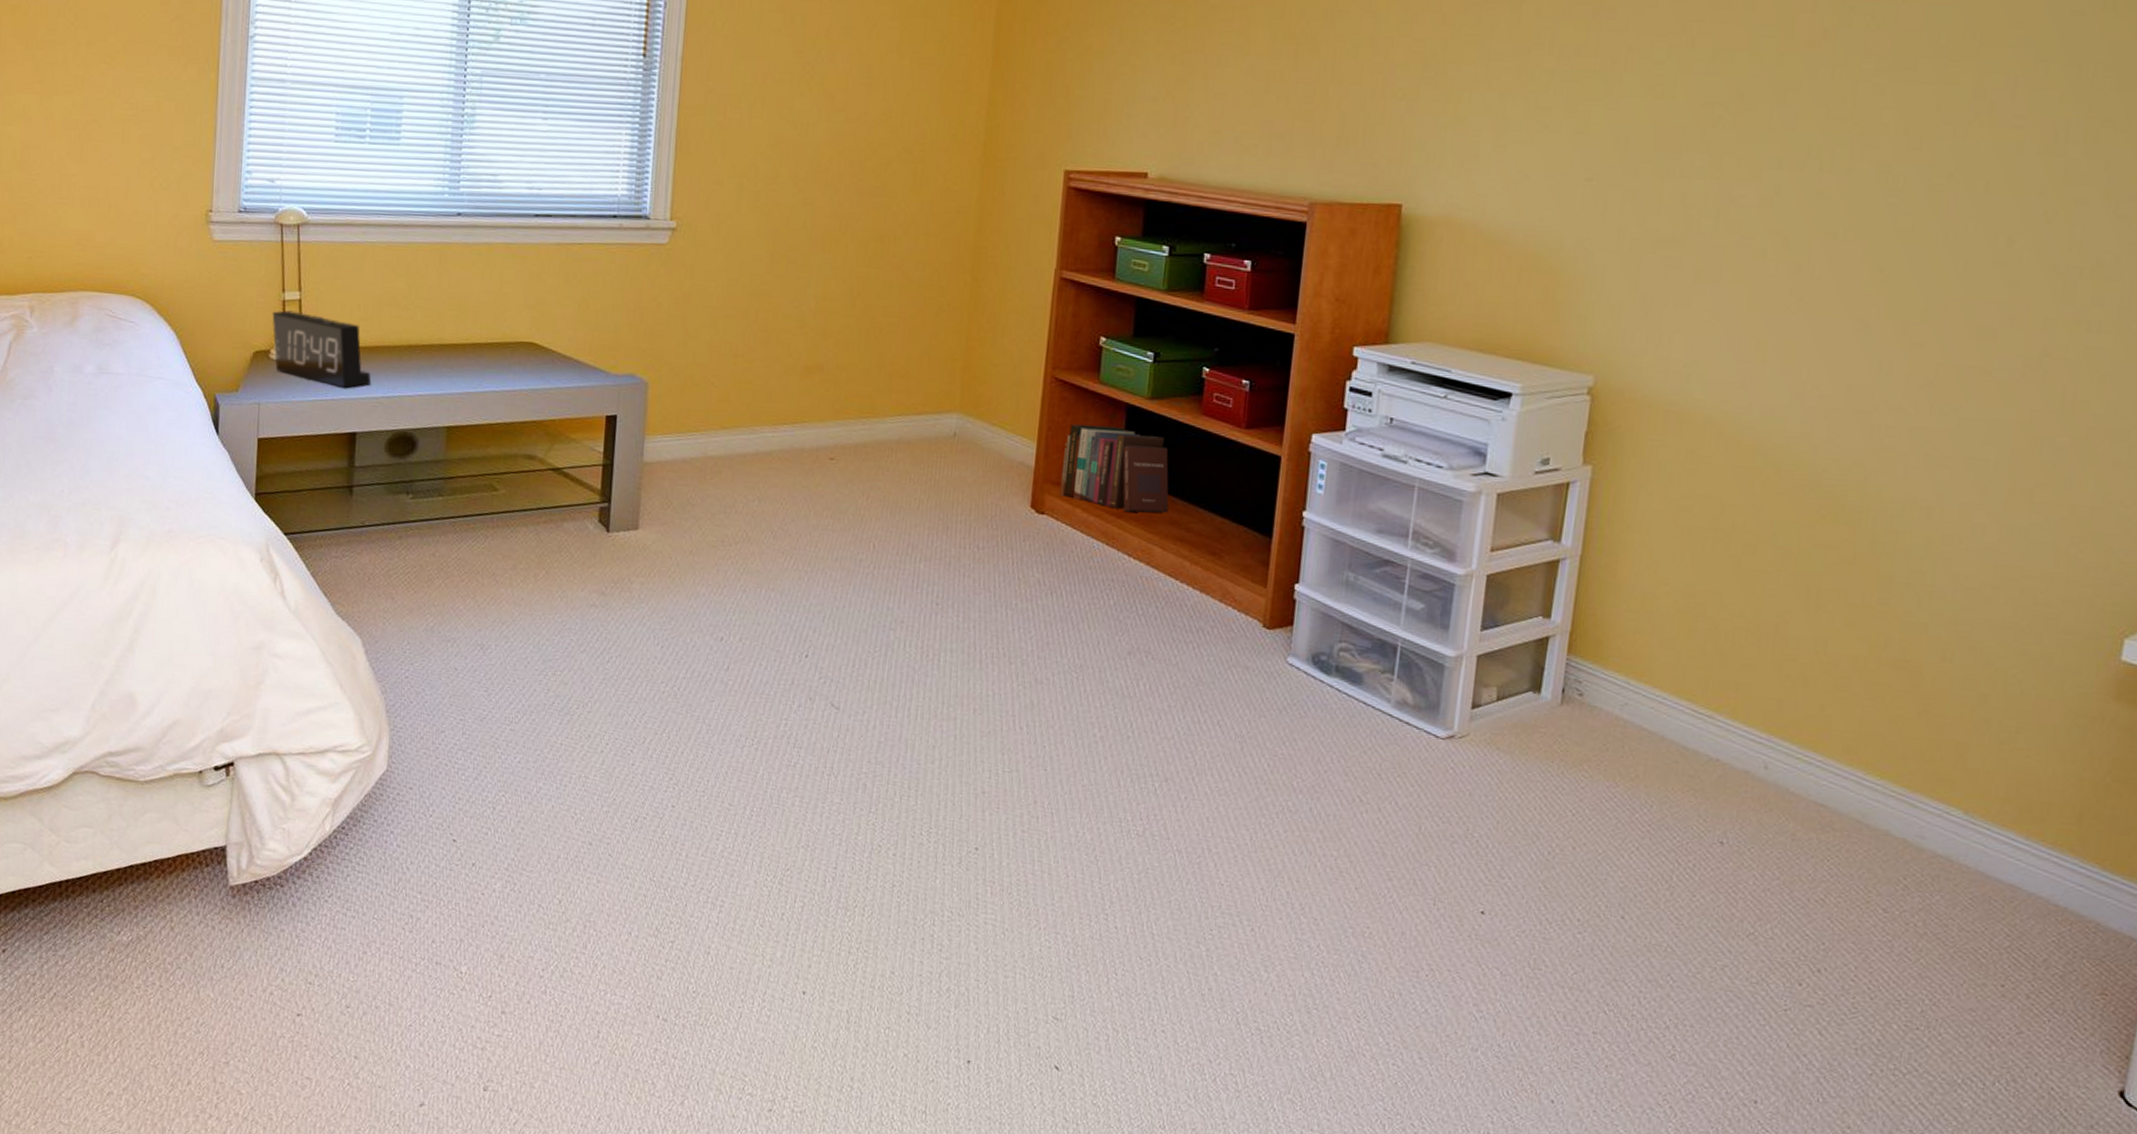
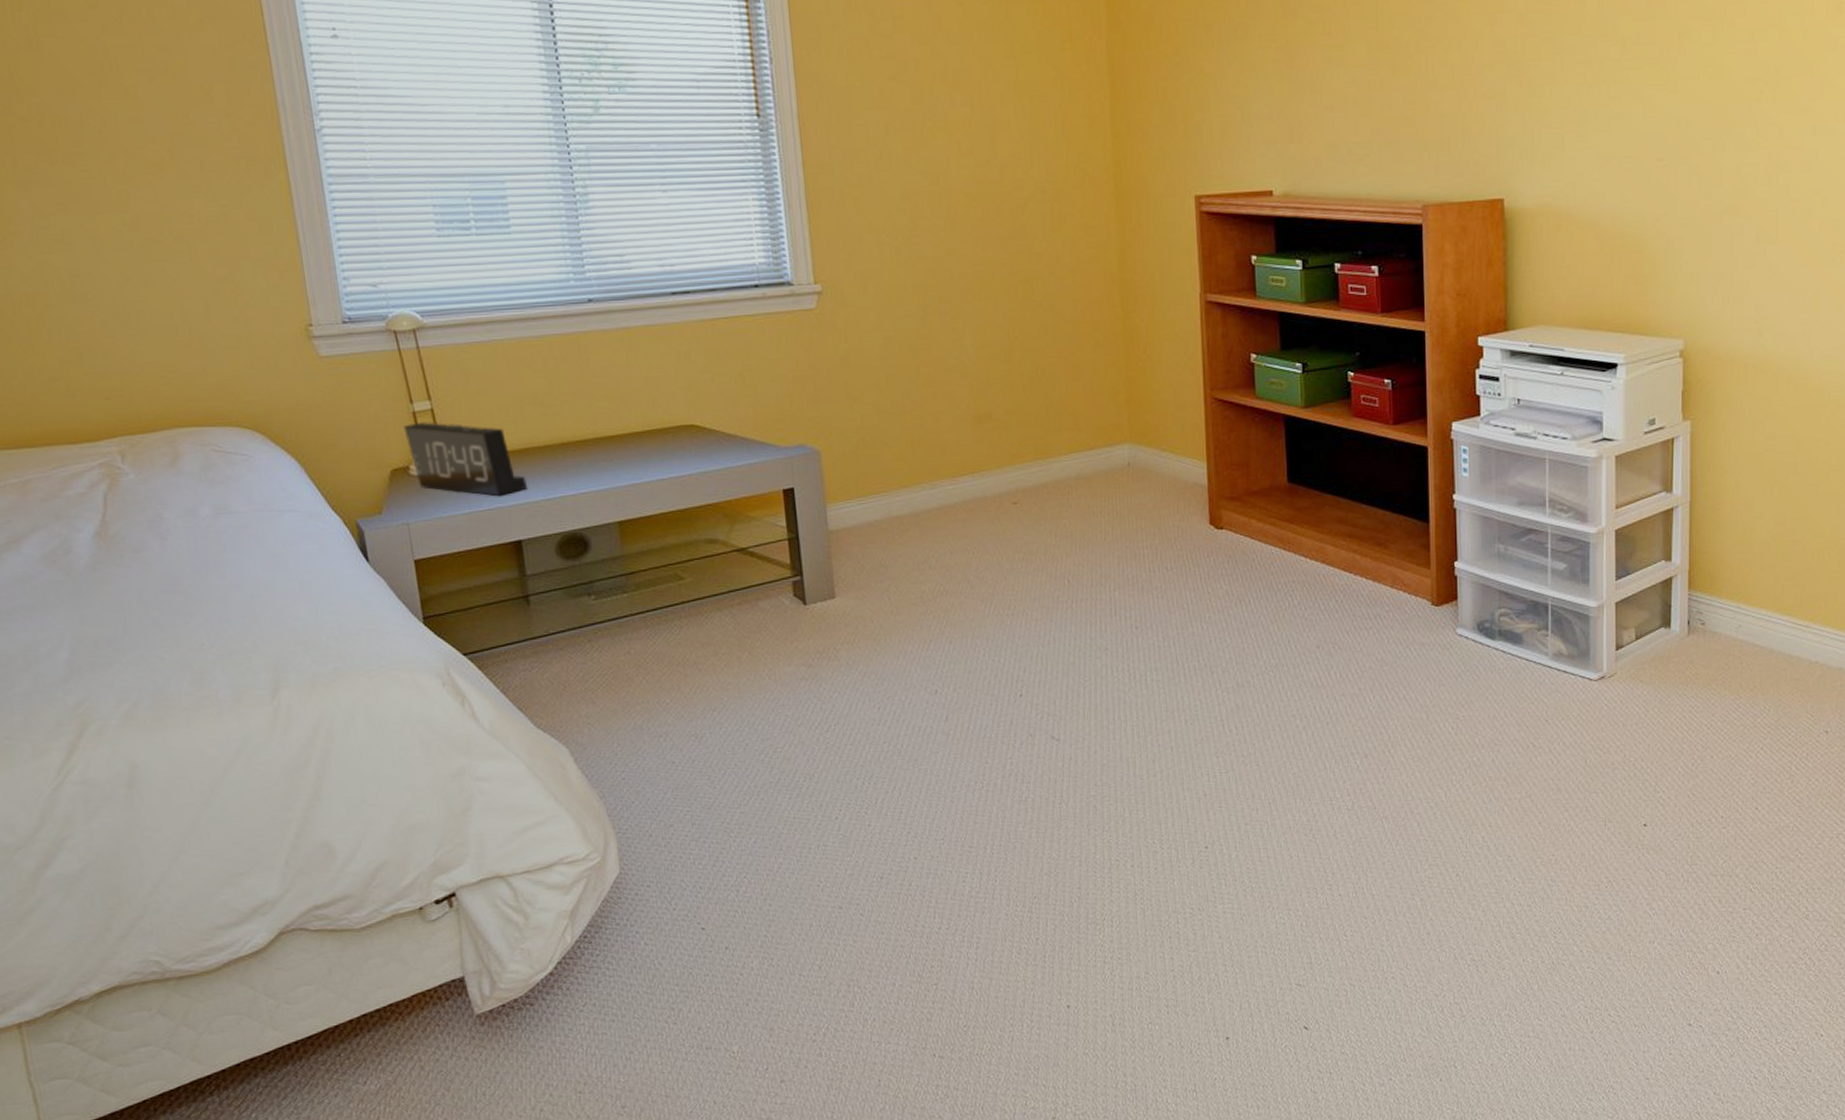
books: present [1059,424,1169,513] -> none [1232,438,1334,516]

